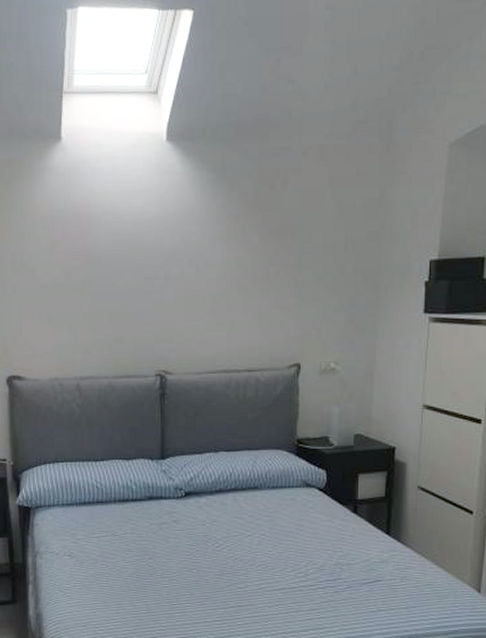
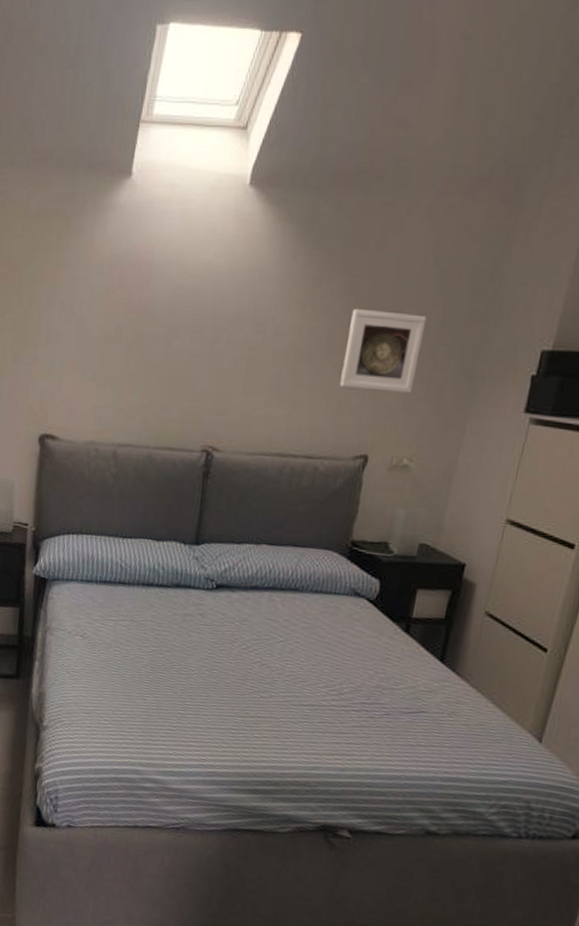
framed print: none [268,239,333,308] -> present [340,309,427,393]

